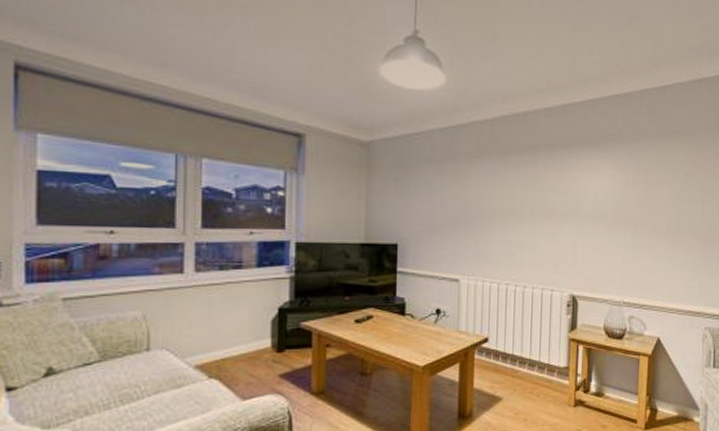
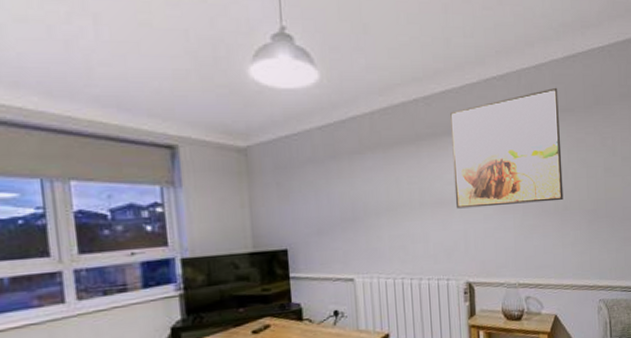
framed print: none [567,110,680,223] -> present [450,87,563,209]

